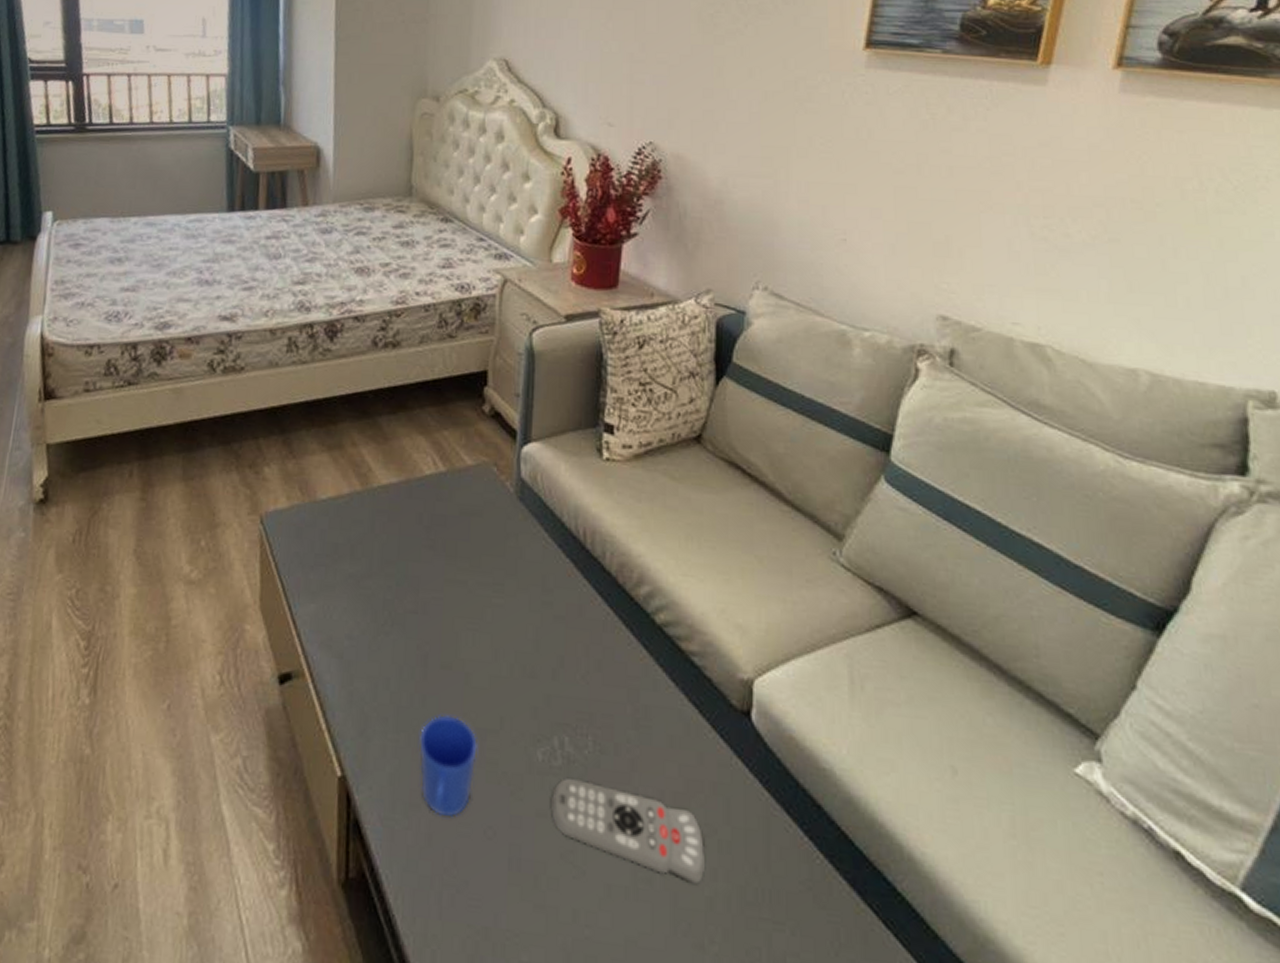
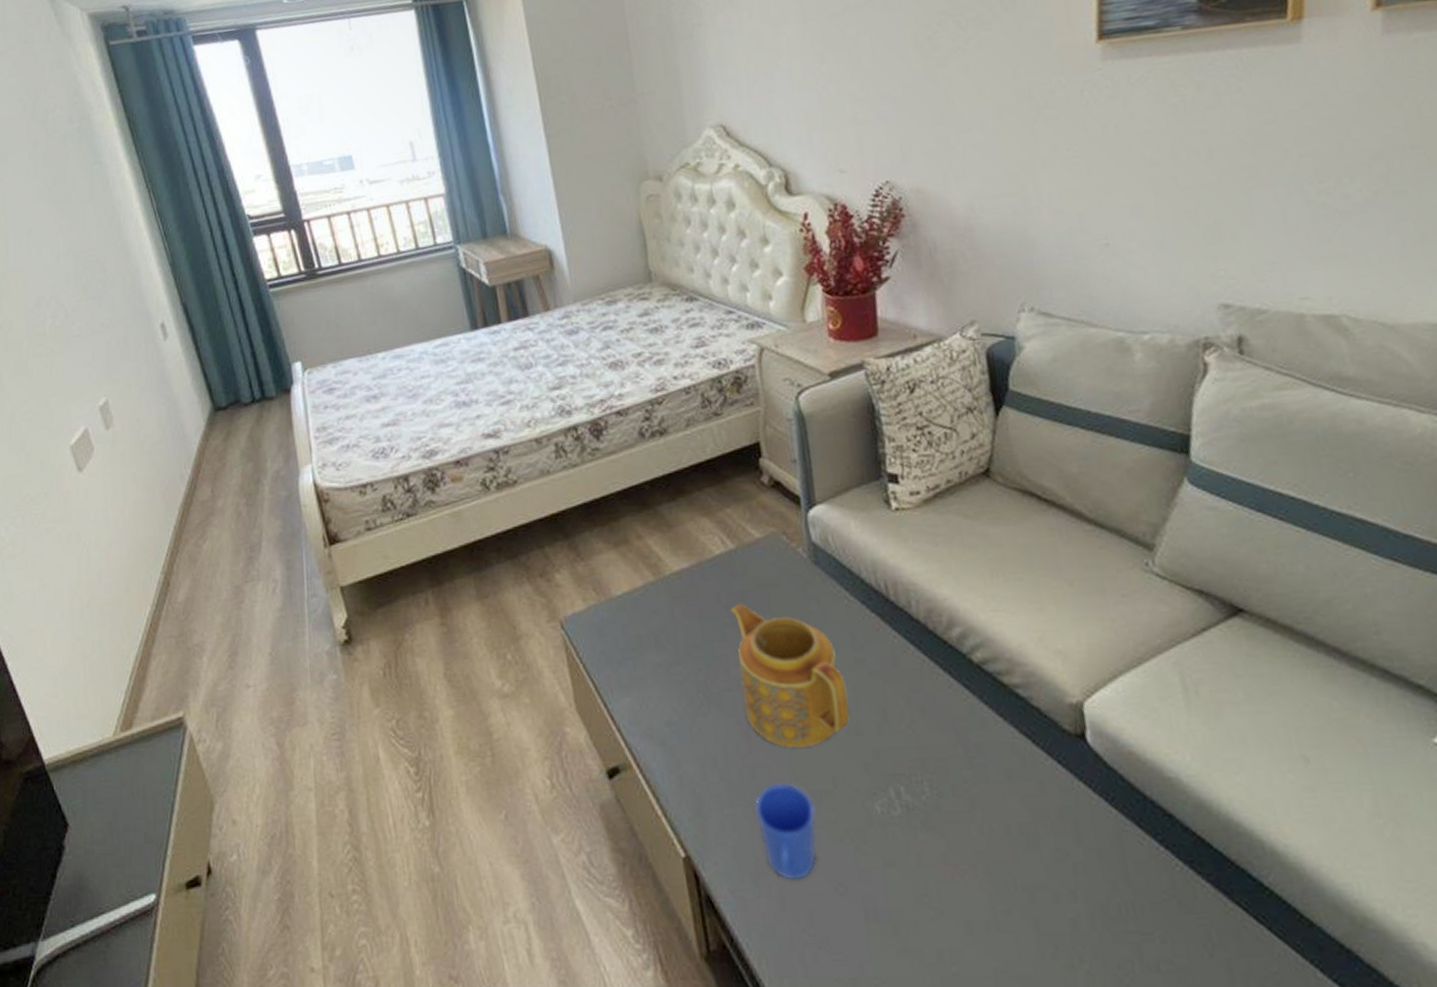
teapot: none [426,527,530,683] -> present [730,603,851,749]
remote control: present [551,779,704,884] -> none [897,826,1063,908]

